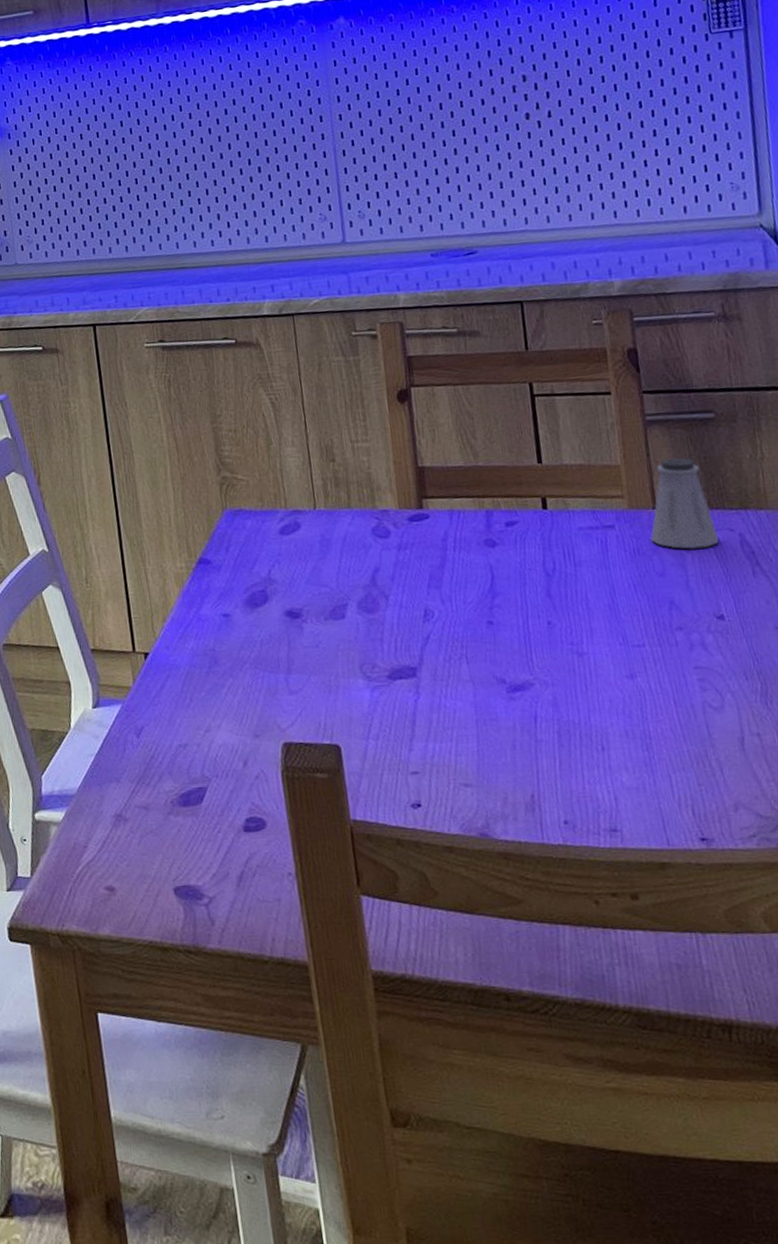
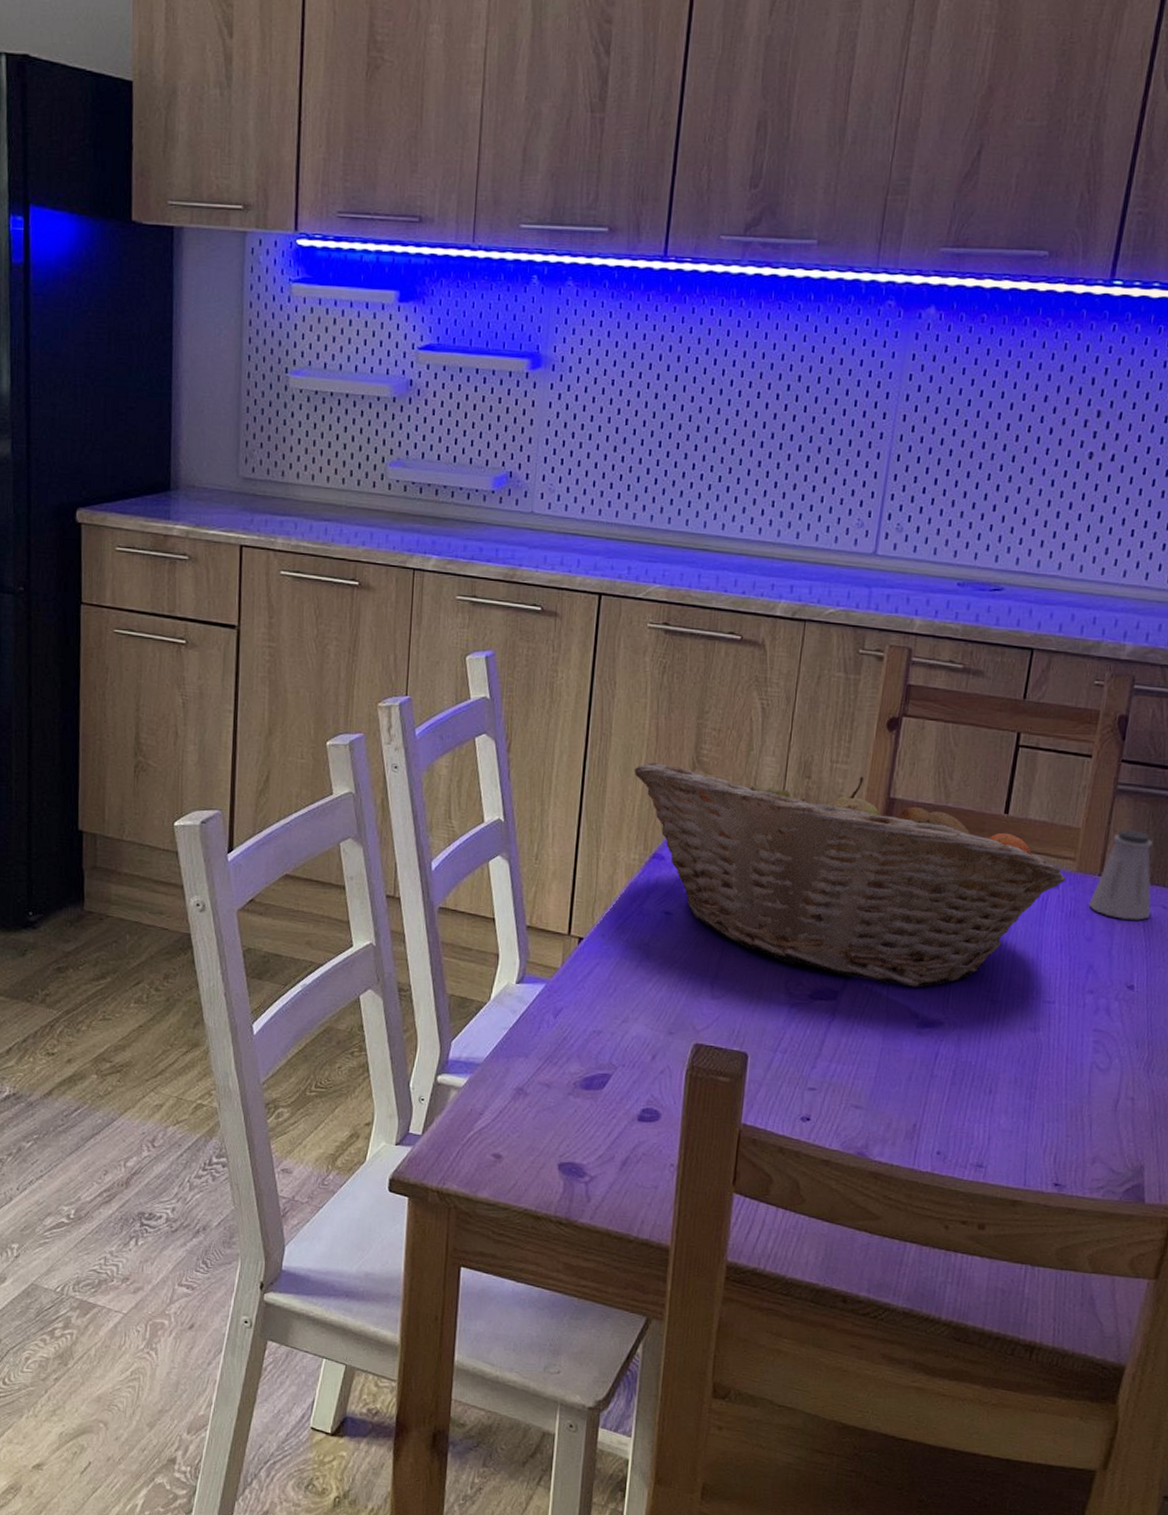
fruit basket: none [161,451,621,653] -> present [634,761,1066,988]

